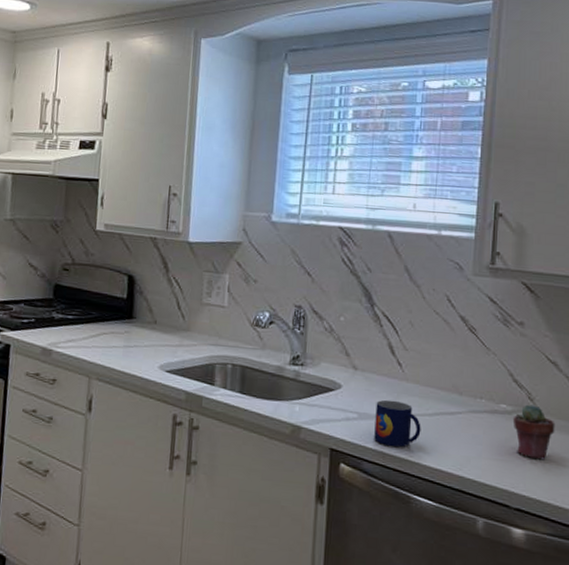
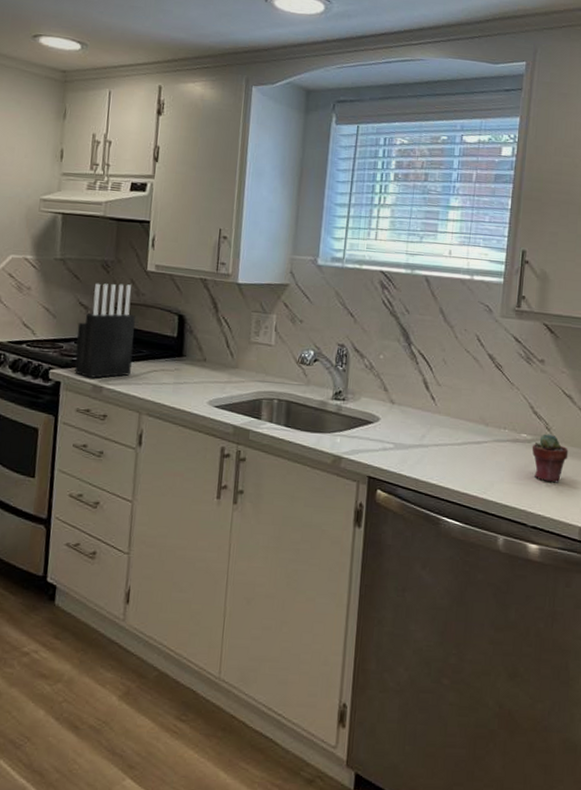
knife block: none [24,243,85,341] -> present [74,283,136,378]
mug: present [374,399,421,448] -> none [408,431,451,475]

